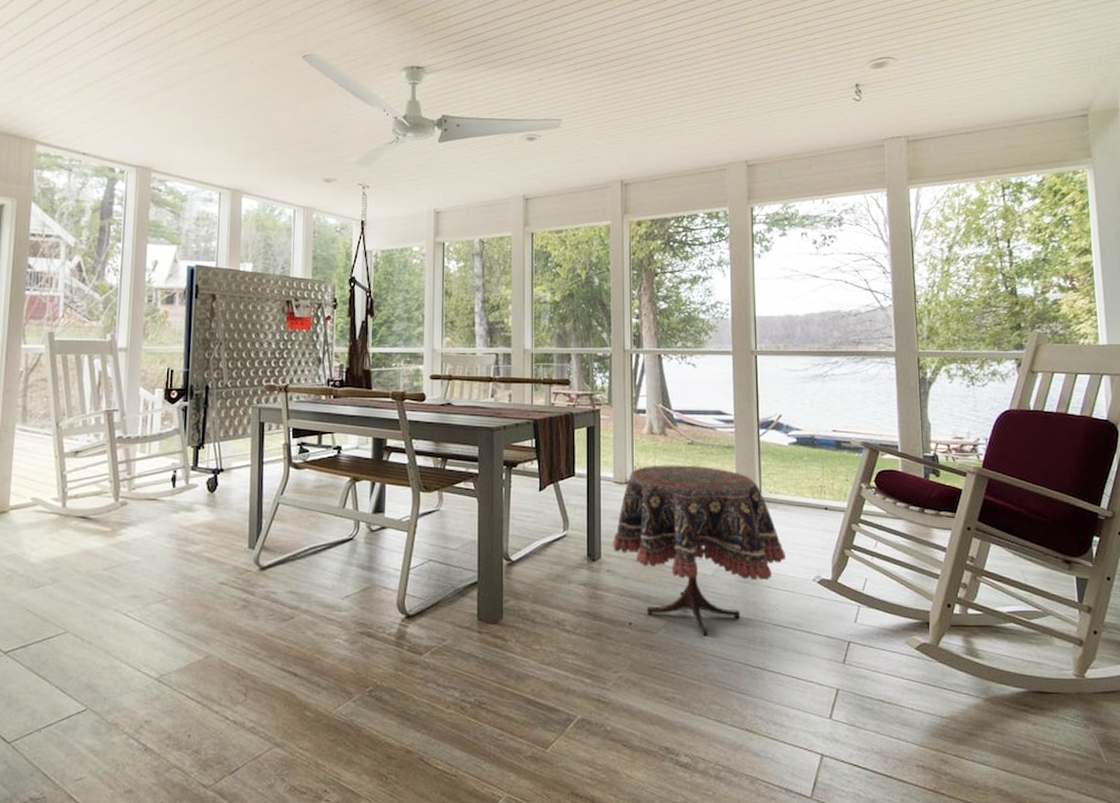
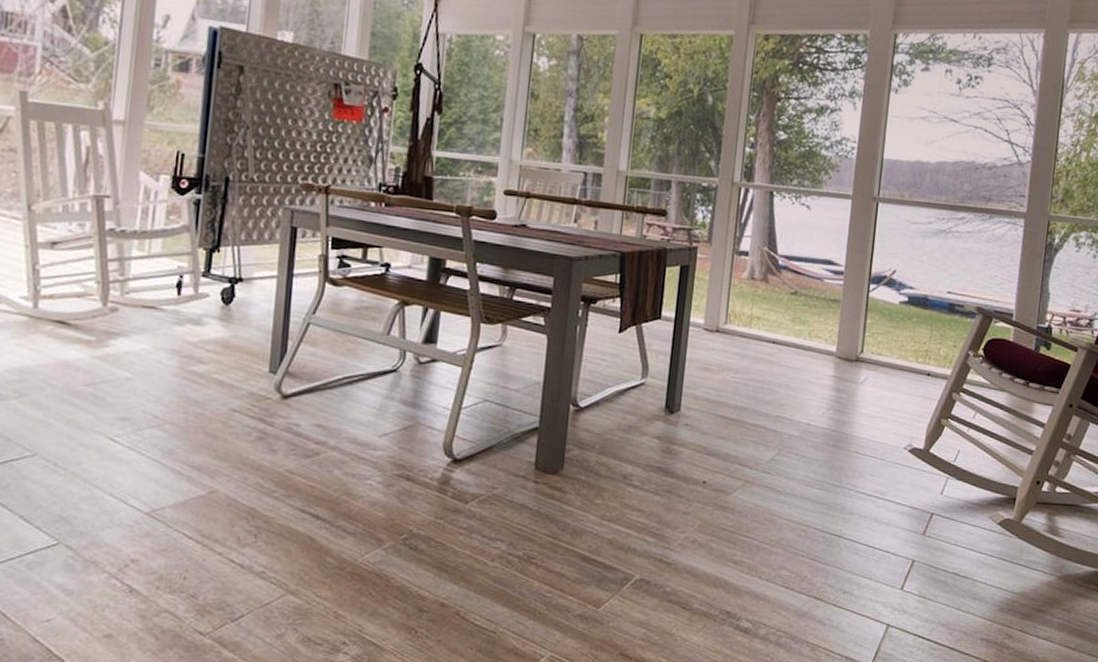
side table: present [613,465,785,636] -> none [694,314,879,500]

